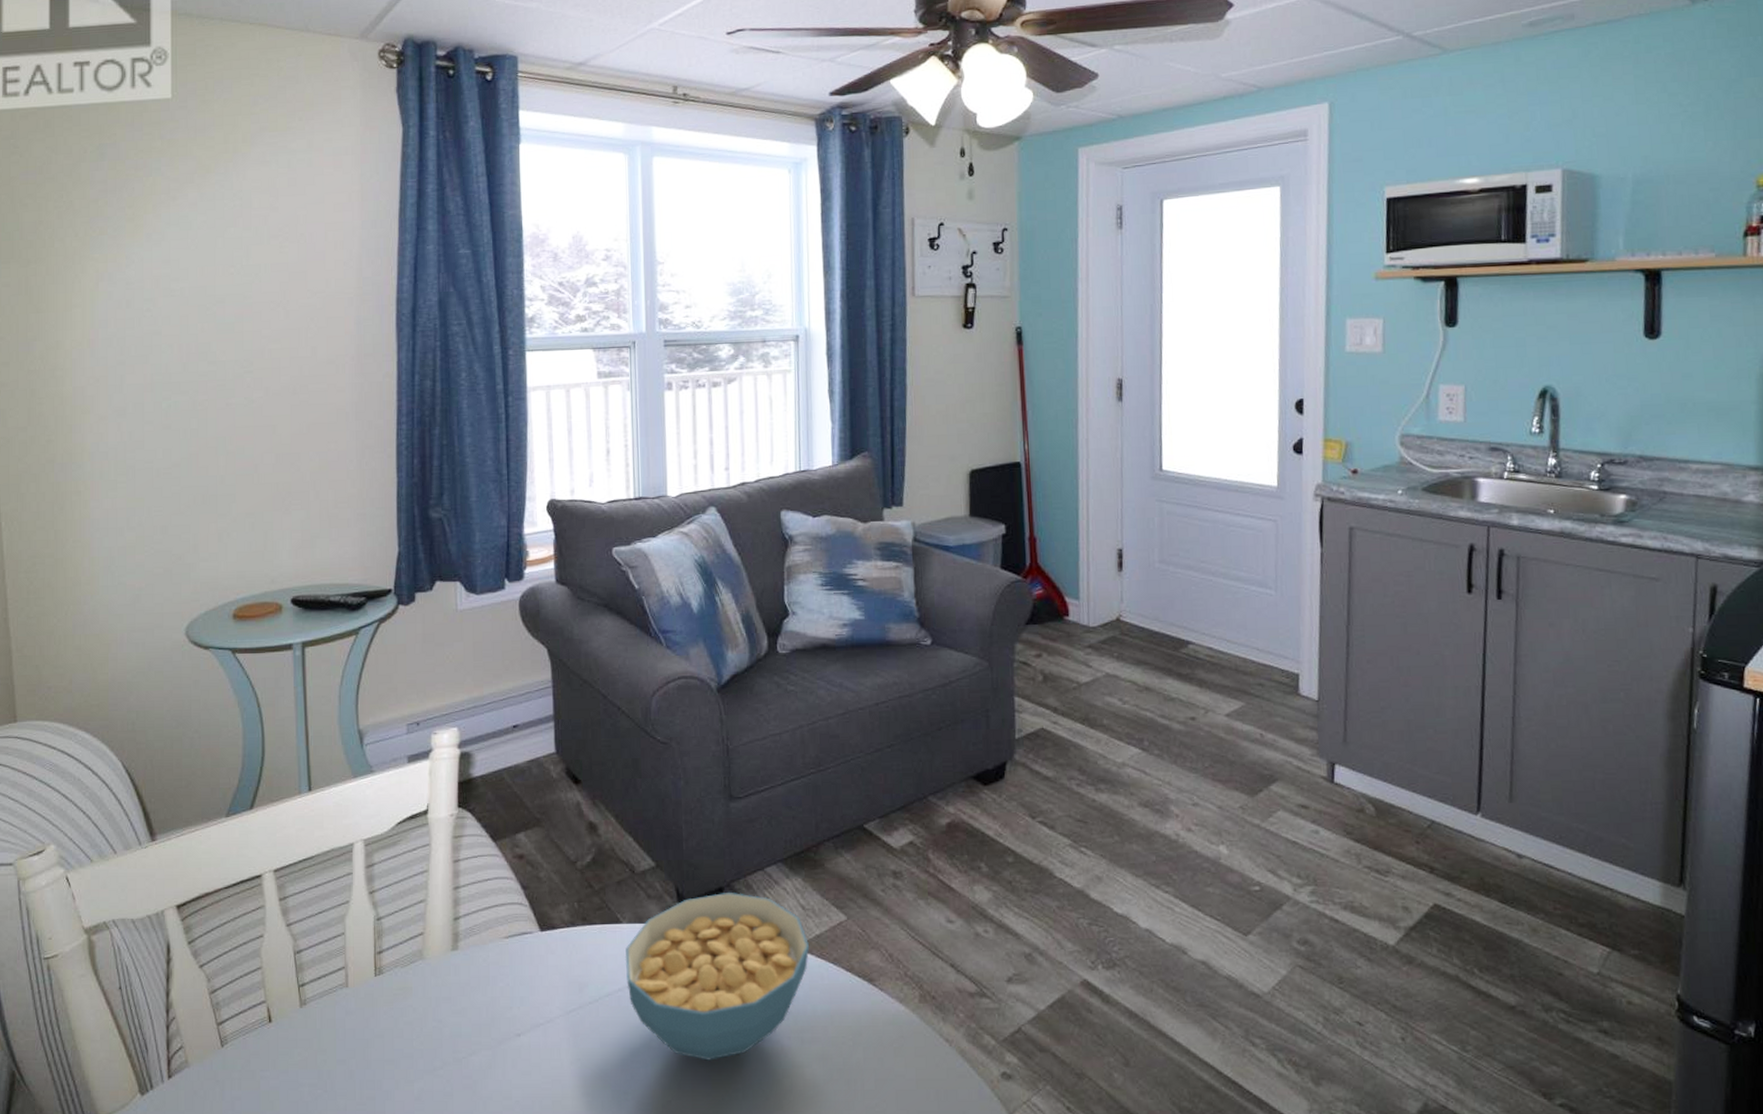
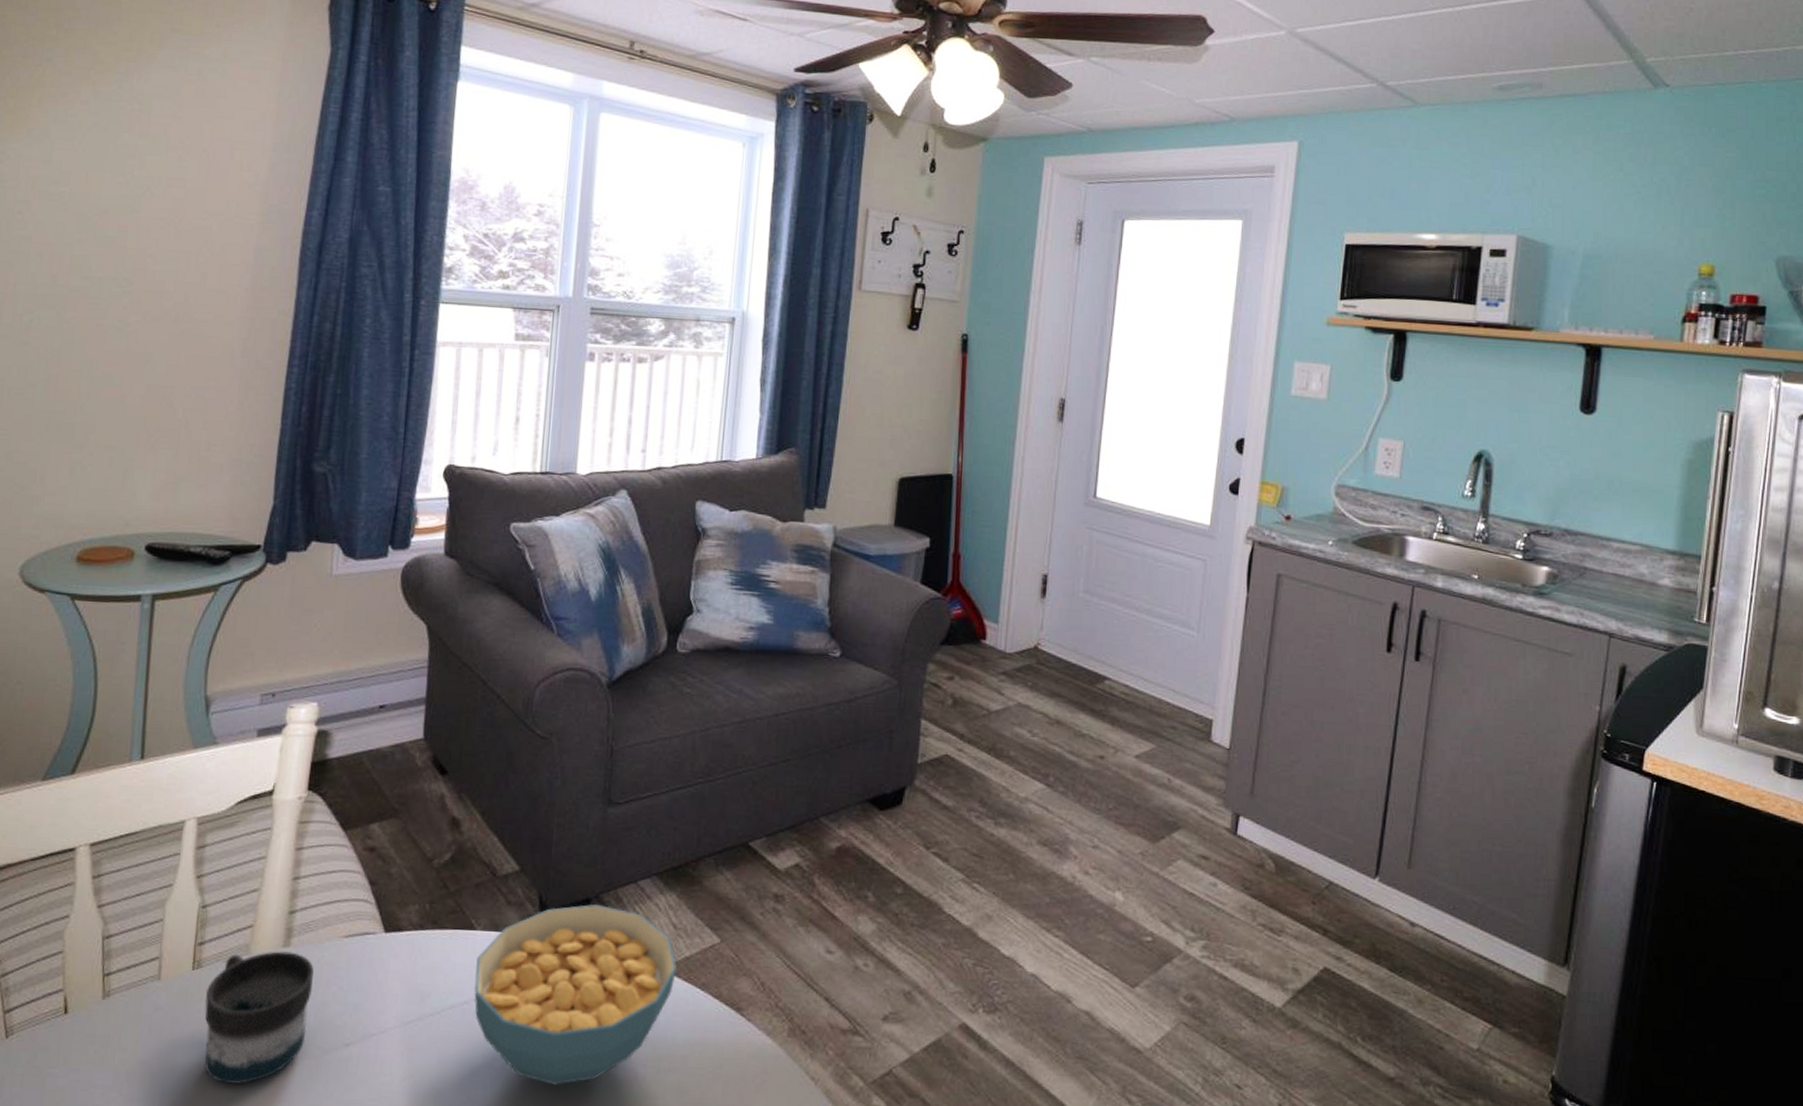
mug: none [388,954,483,1077] -> present [204,951,314,1085]

